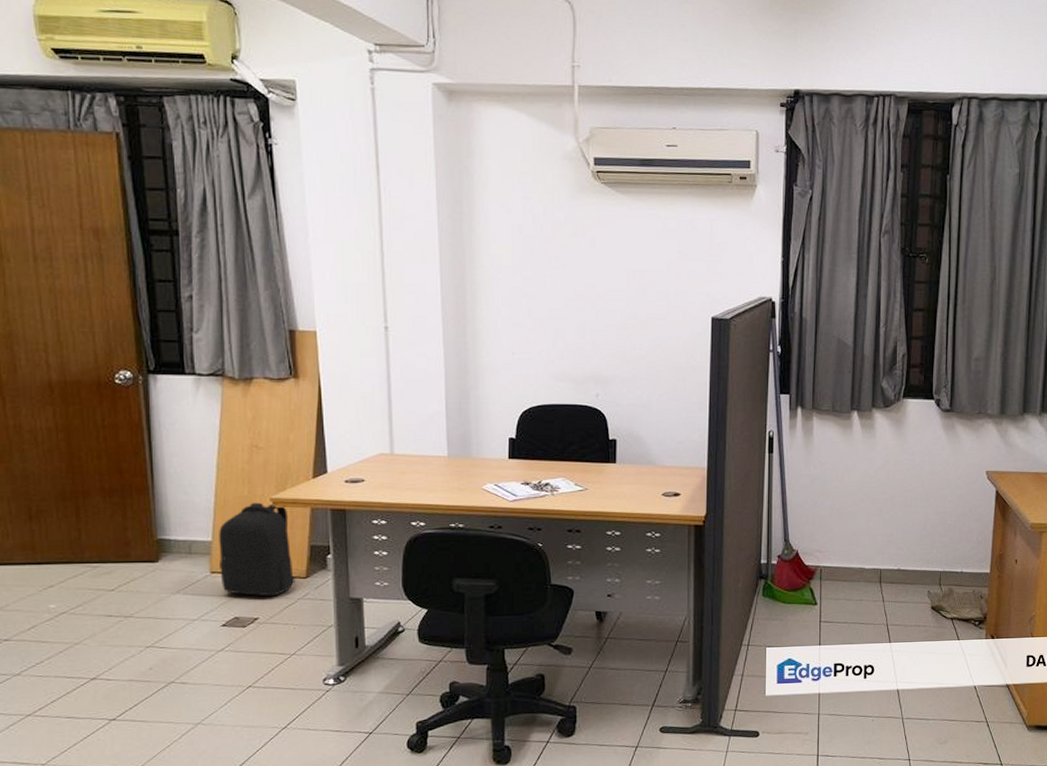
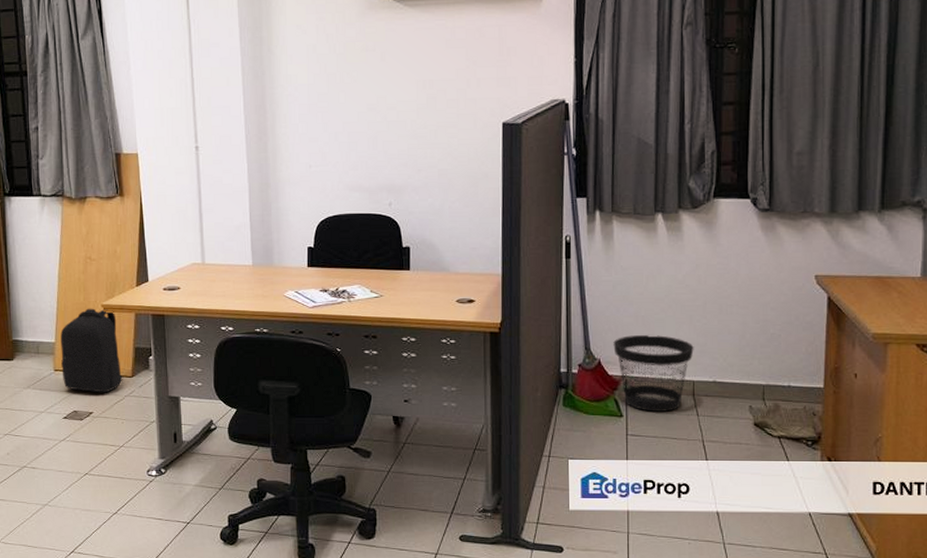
wastebasket: none [810,526,882,599] -> present [613,334,694,412]

